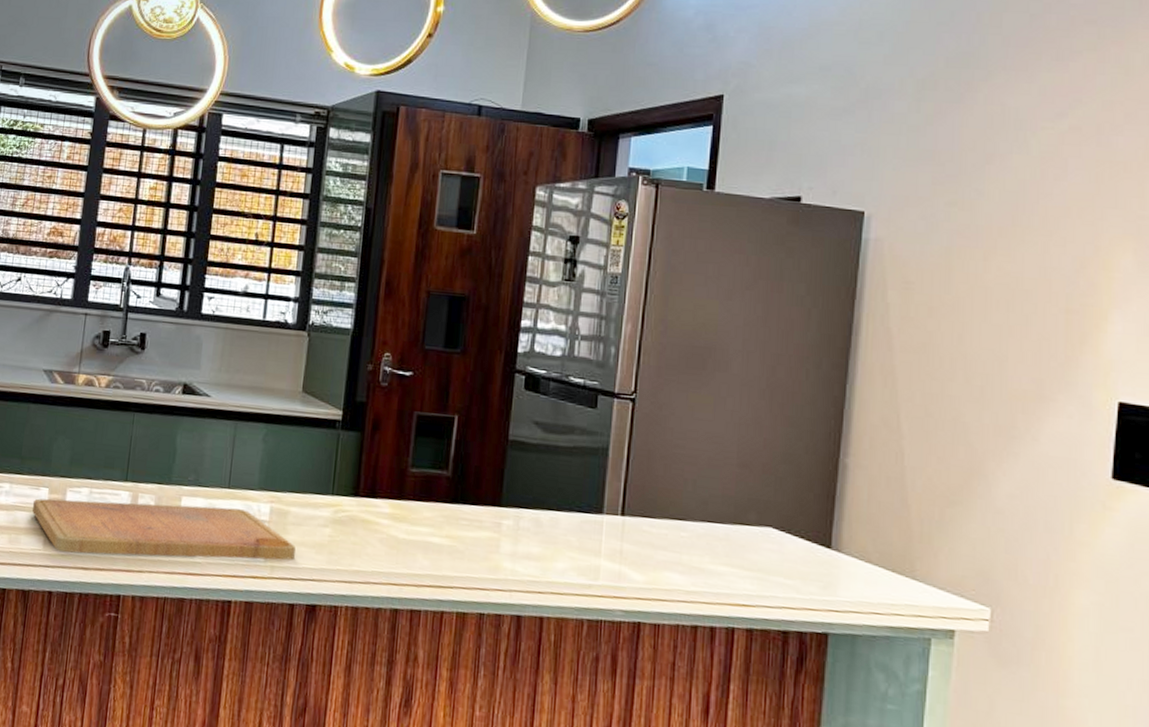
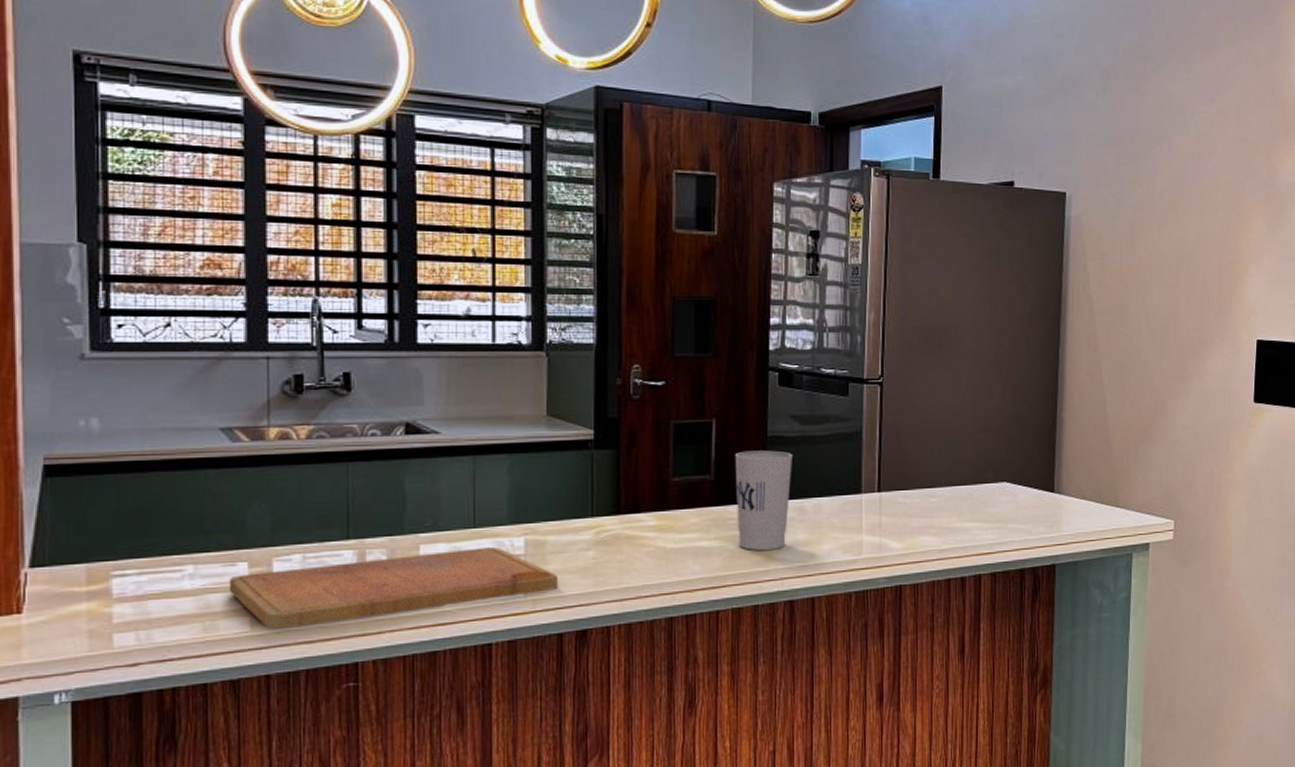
cup: none [469,451,534,559] -> present [735,450,794,551]

